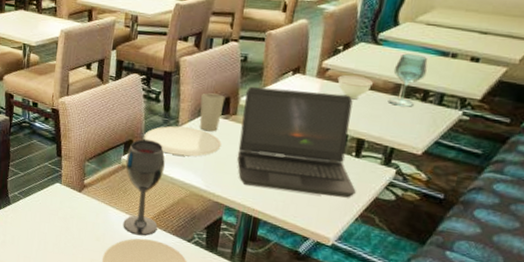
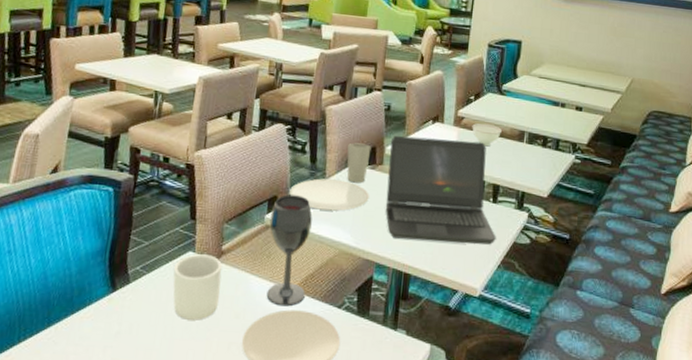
mug: none [44,185,85,239] -> present [173,253,223,321]
wine glass: present [388,53,428,107] -> none [515,103,544,153]

